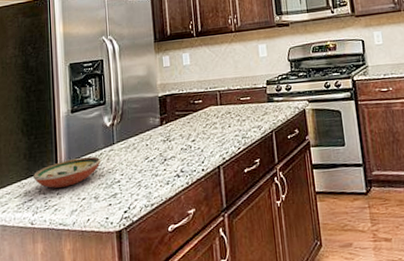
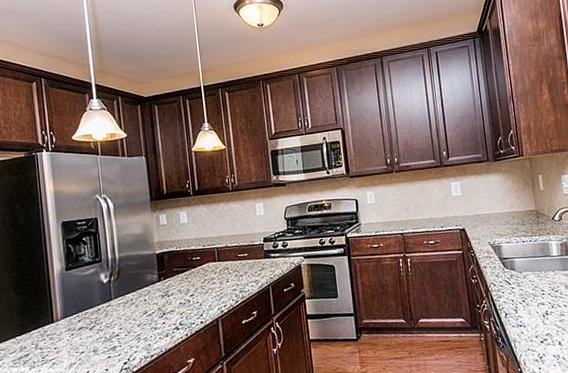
decorative bowl: present [32,156,101,188] -> none [27,312,99,343]

